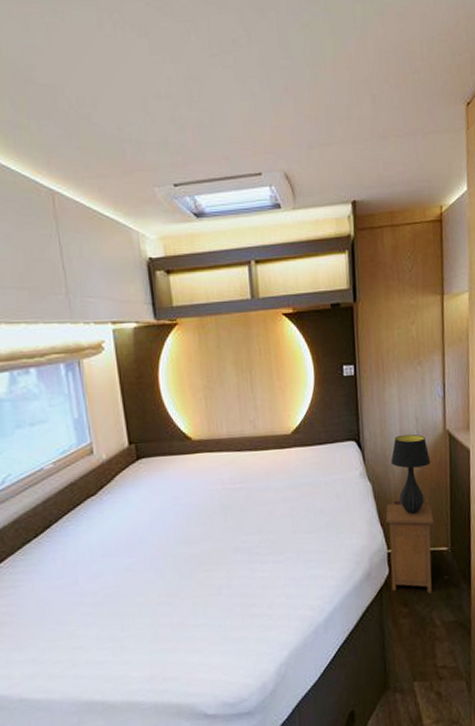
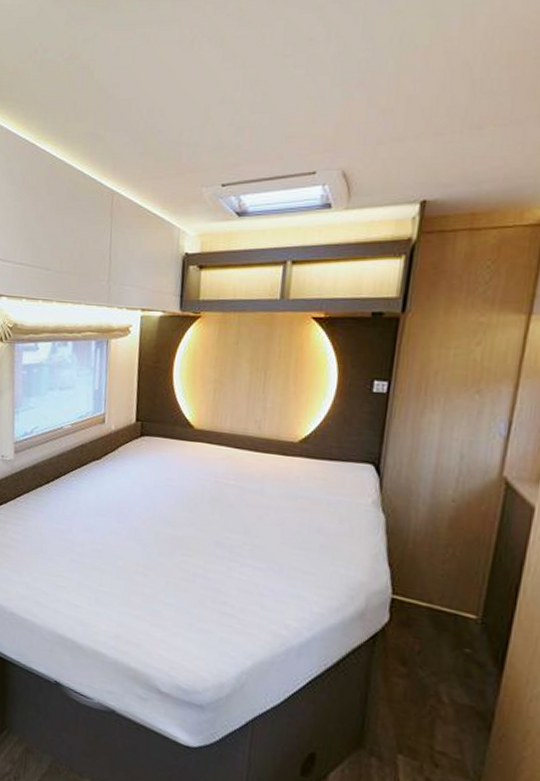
nightstand: present [385,500,434,594] -> none [389,542,464,663]
table lamp: present [390,434,431,515] -> none [415,469,473,566]

